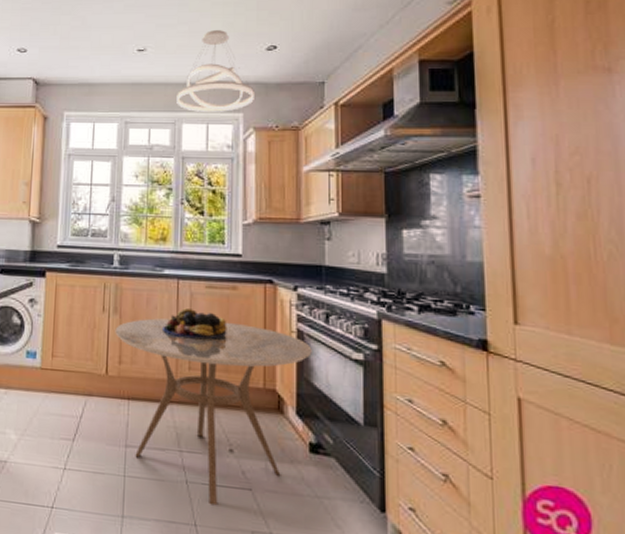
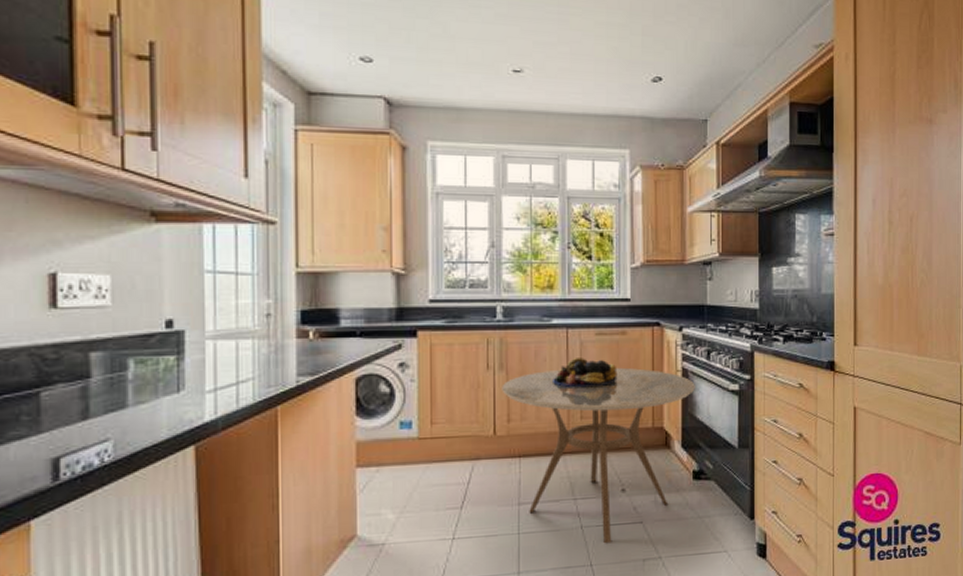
pendant light: present [176,30,254,112] -> none [559,54,640,148]

